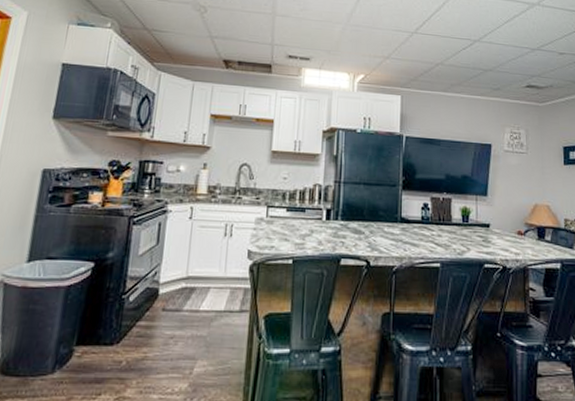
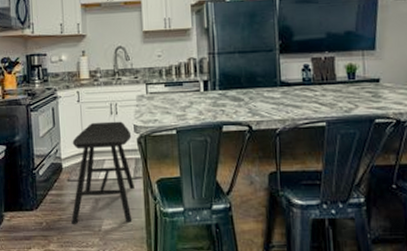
stool: none [158,243,244,365] -> present [71,121,135,224]

